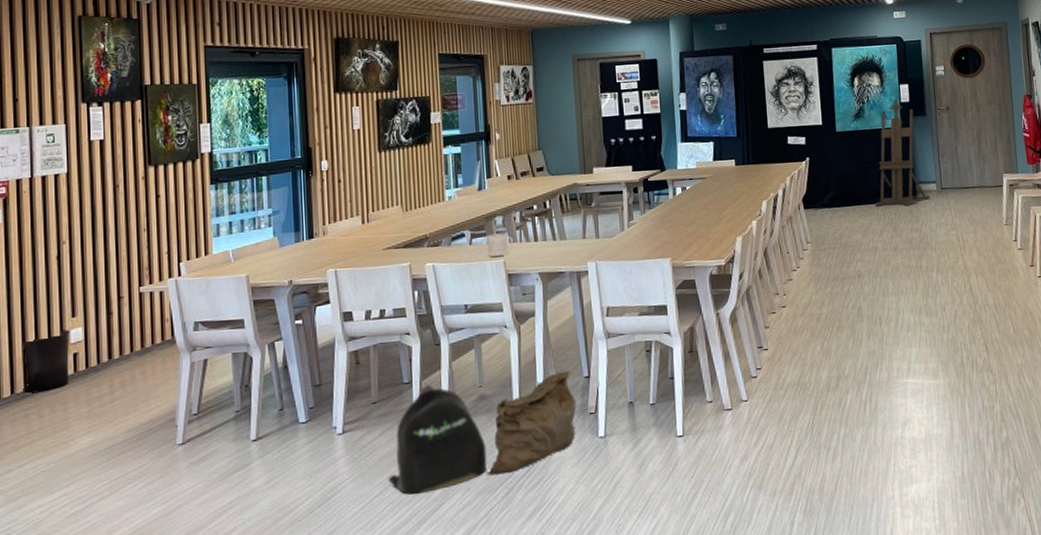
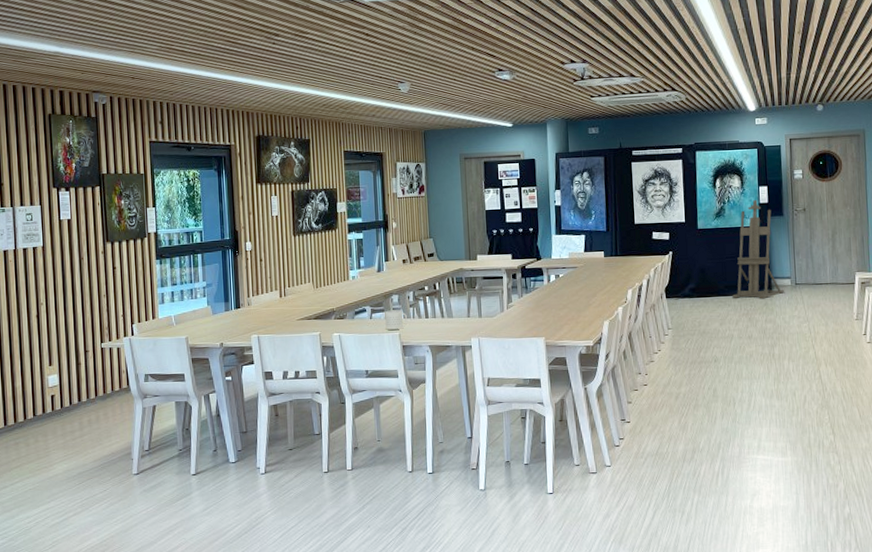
waste bin: present [21,329,71,394] -> none [12,376,49,426]
backpack: present [388,384,487,495] -> none [302,436,384,528]
bag: present [486,370,577,475] -> none [384,431,461,516]

